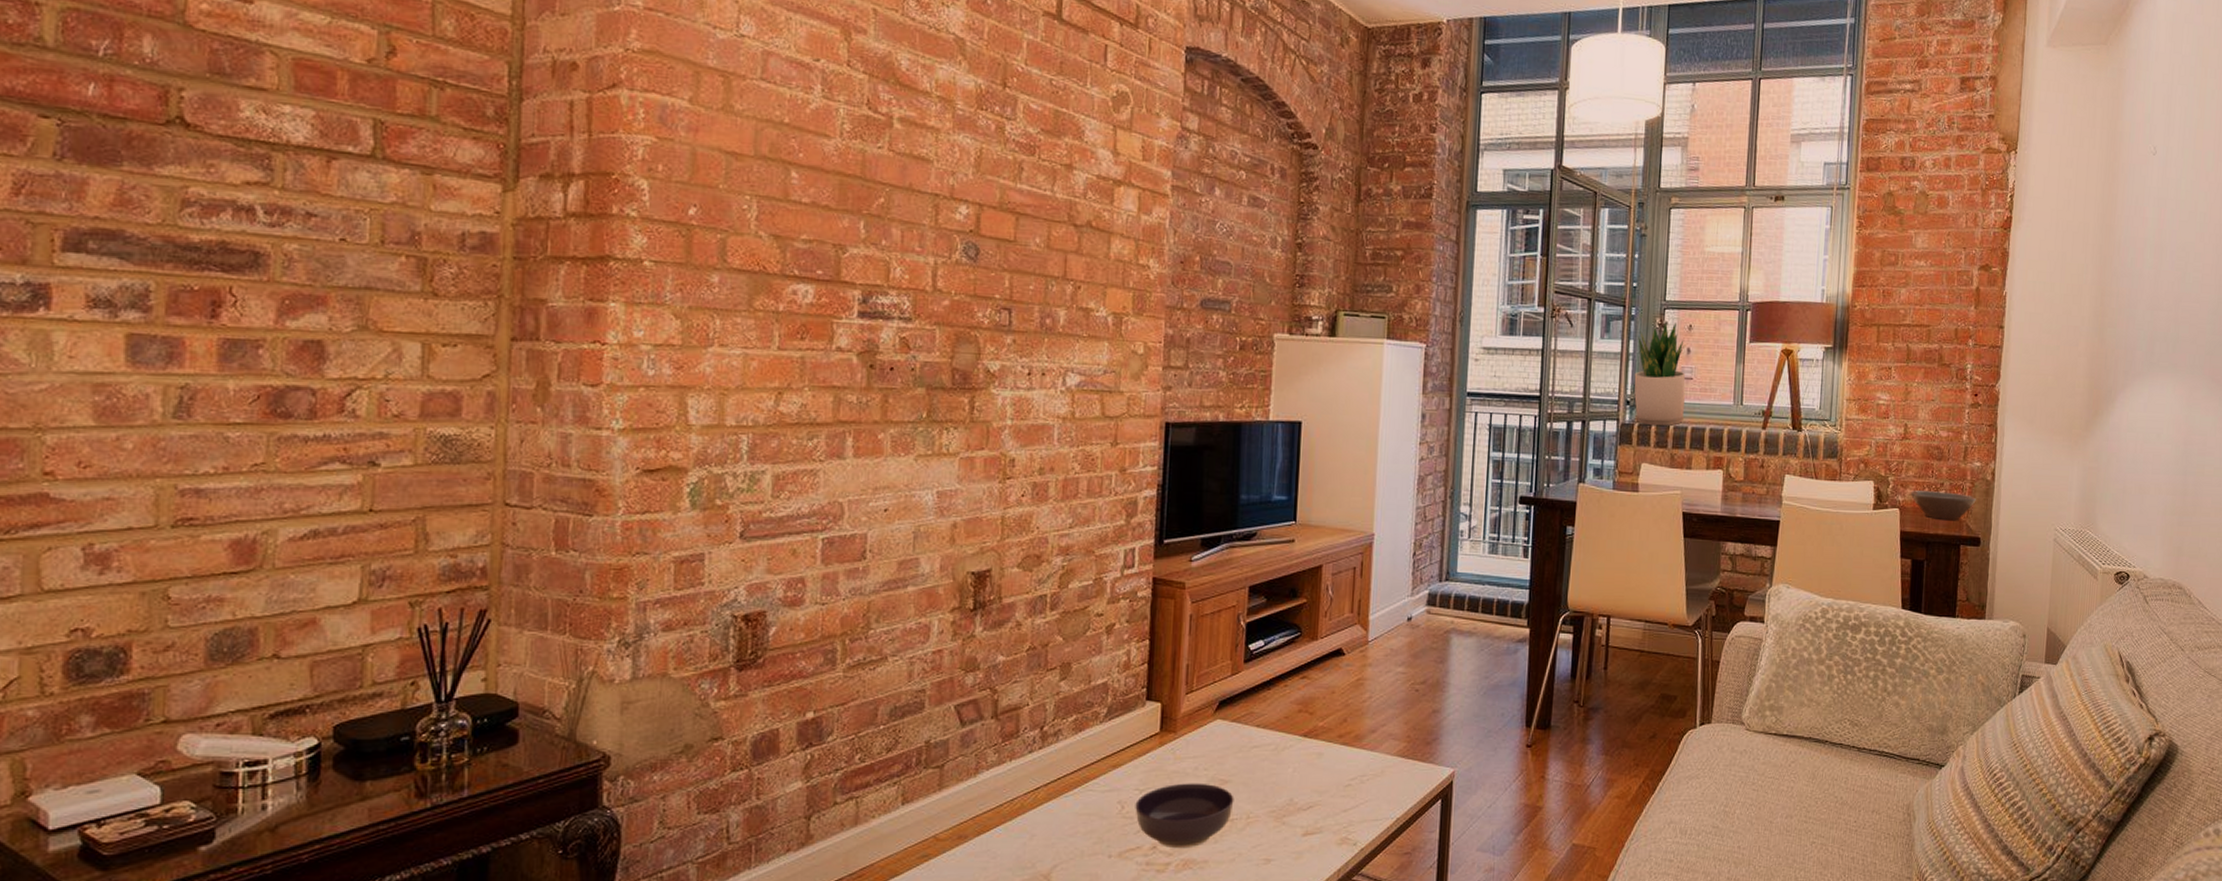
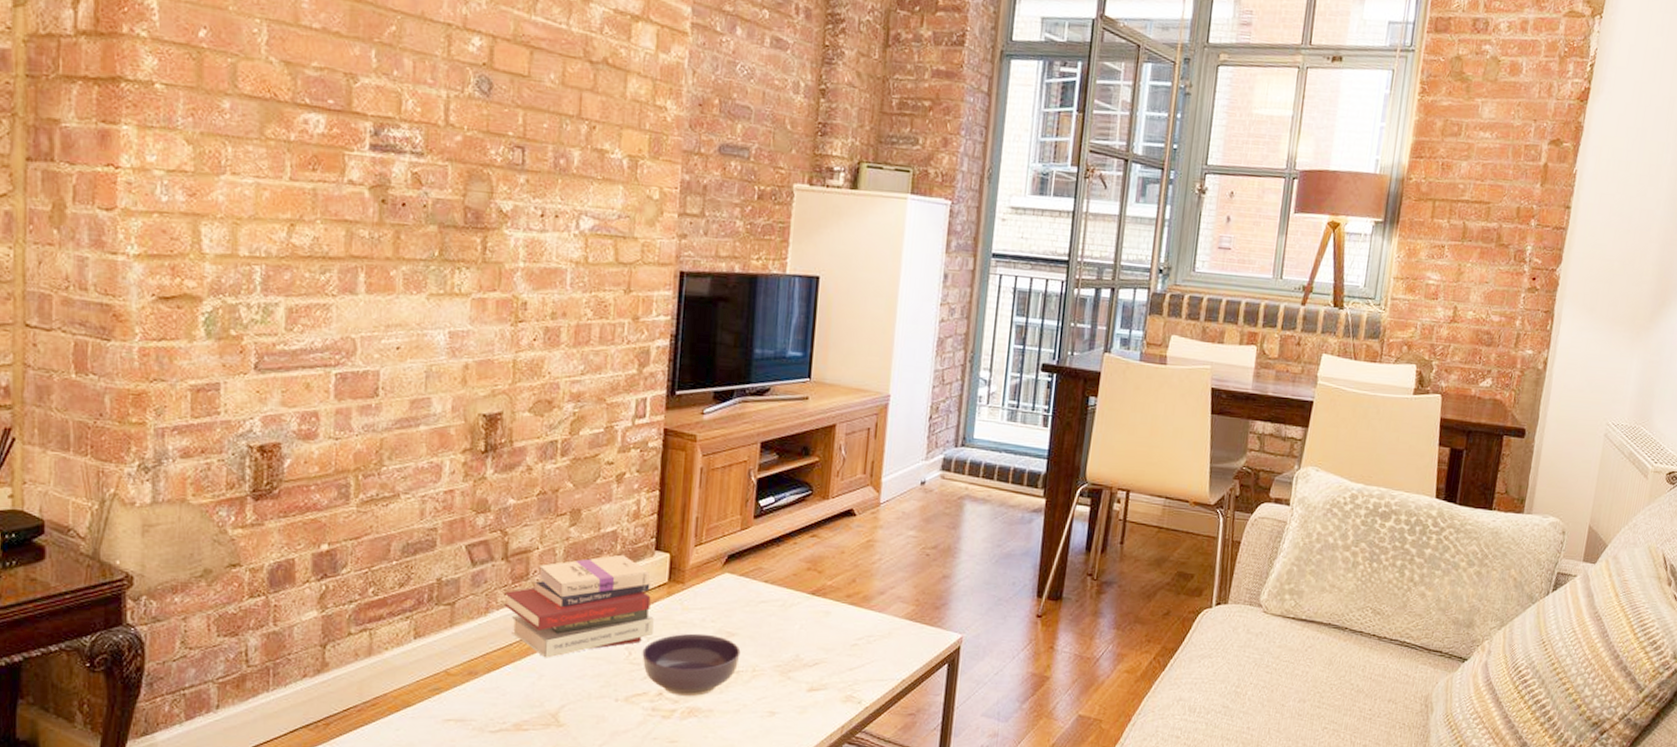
books: none [994,706,1146,817] -> present [504,554,654,658]
planter: present [1634,322,1686,427] -> none [1167,188,1224,298]
bowl: present [1910,490,1976,521] -> none [1454,376,1525,411]

